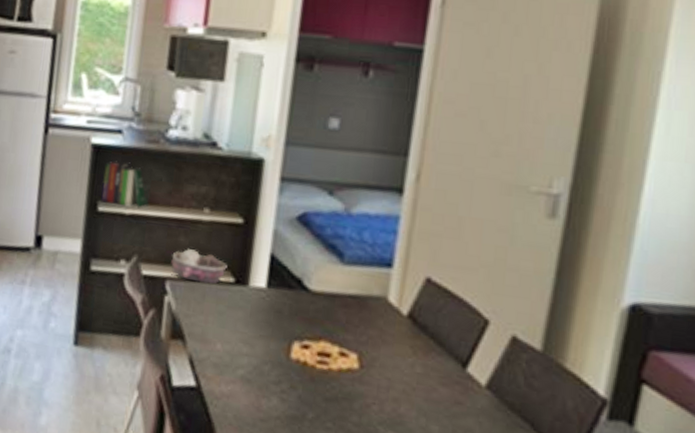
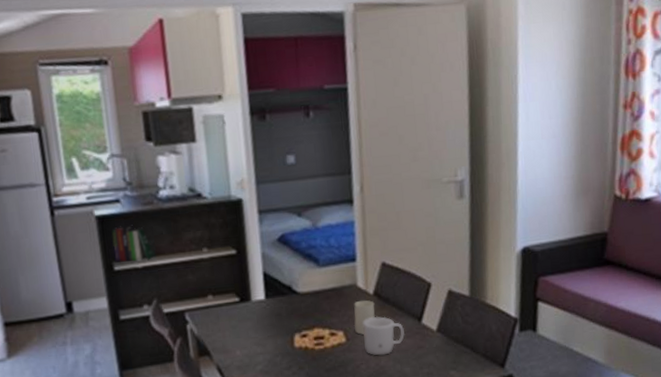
decorative basket: present [171,249,227,284] -> none [185,283,231,308]
cup: none [373,319,407,365] -> present [354,300,376,335]
mug: none [382,345,441,402] -> present [363,316,406,356]

